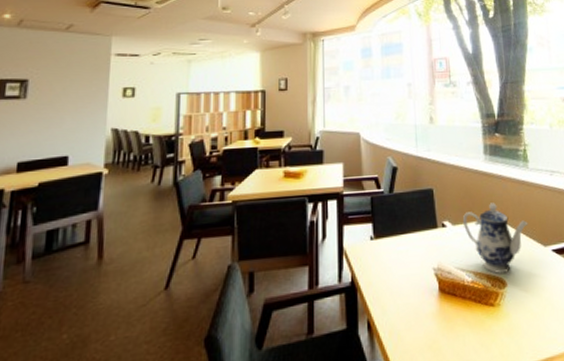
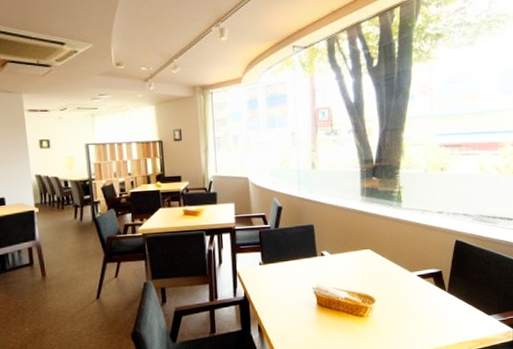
teapot: present [462,203,528,274] -> none [339,236,398,293]

